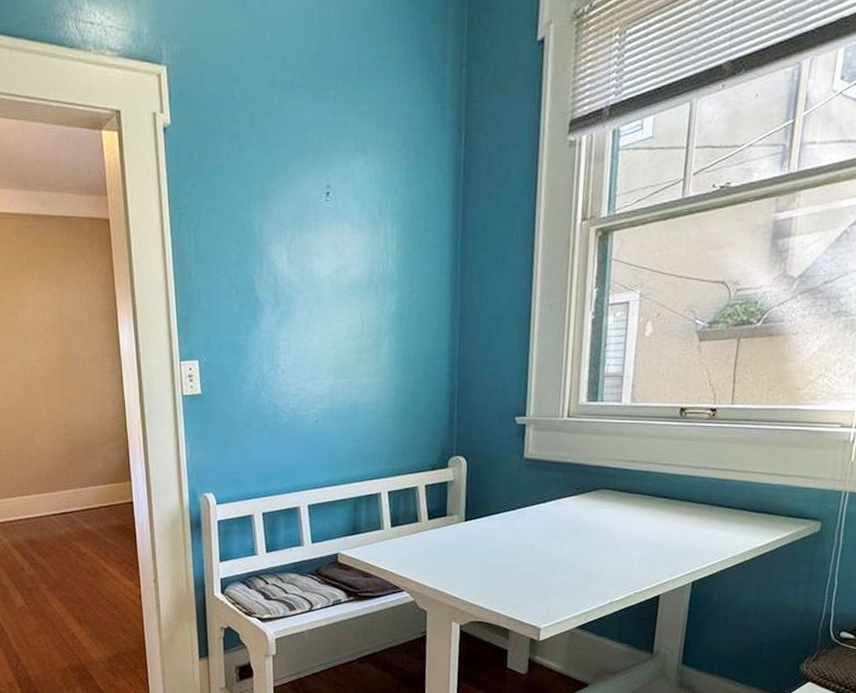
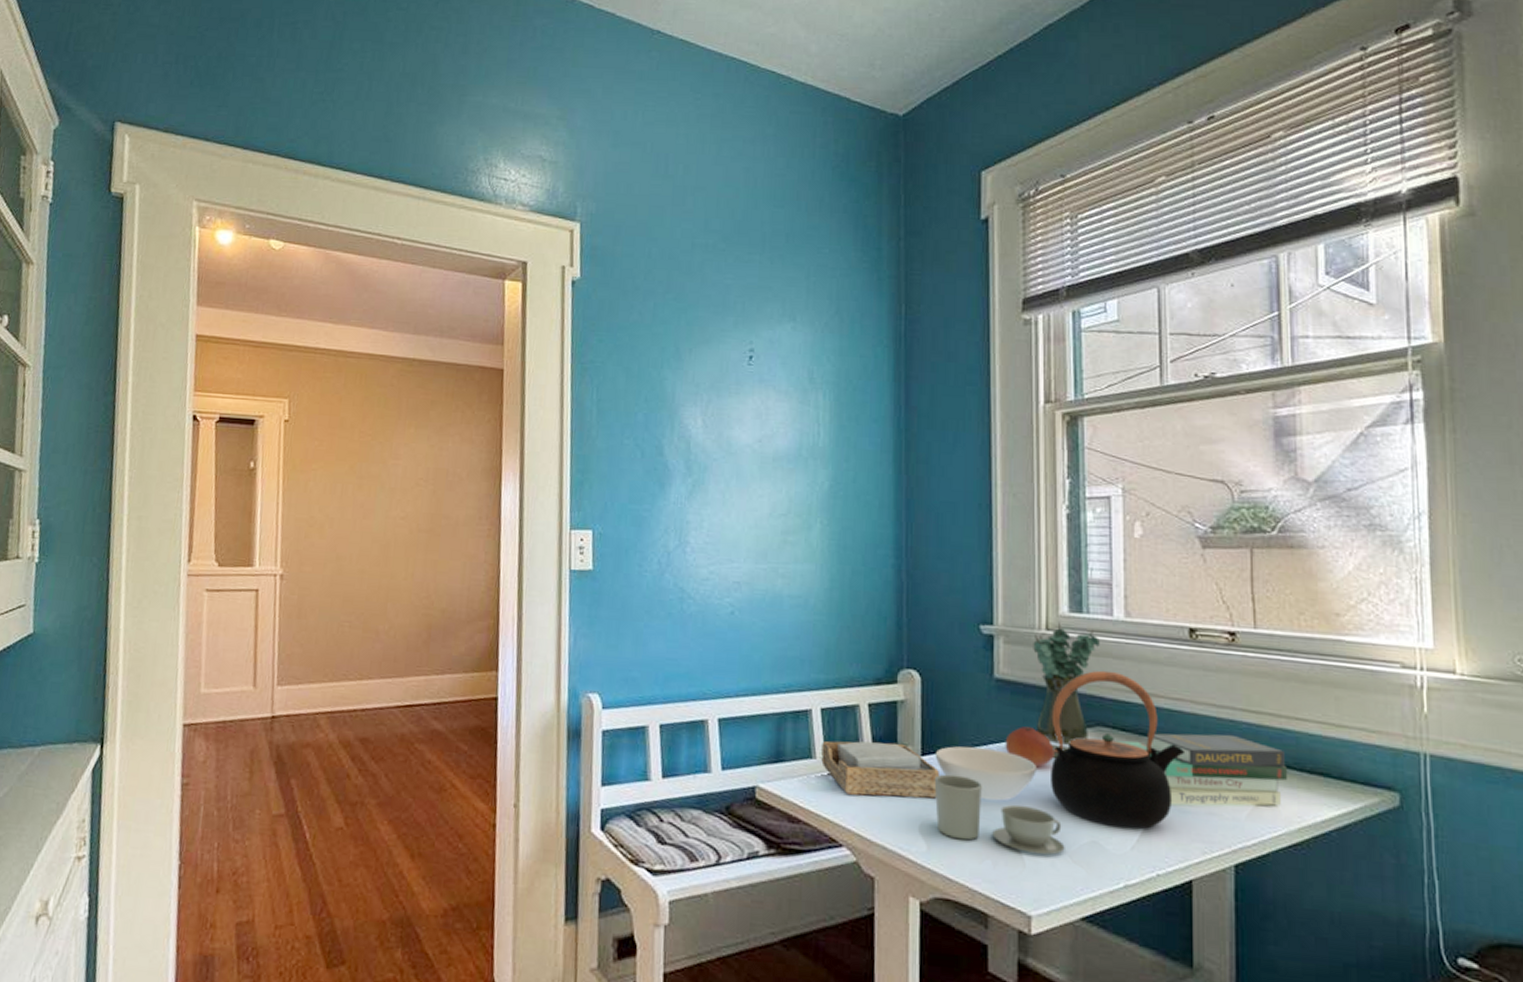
napkin holder: none [388,513,478,554] -> present [821,741,939,799]
mug: none [473,533,510,580] -> present [934,774,982,841]
soup bowl: none [475,511,552,550] -> present [935,746,1037,802]
teacup: none [515,551,569,585] -> present [992,804,1065,855]
fruit: none [529,494,567,524] -> present [1005,726,1054,768]
vase: none [554,410,609,515] -> present [1033,622,1100,758]
teapot: none [562,446,666,563] -> present [1051,670,1186,829]
books: none [614,488,742,543] -> present [1116,733,1288,806]

